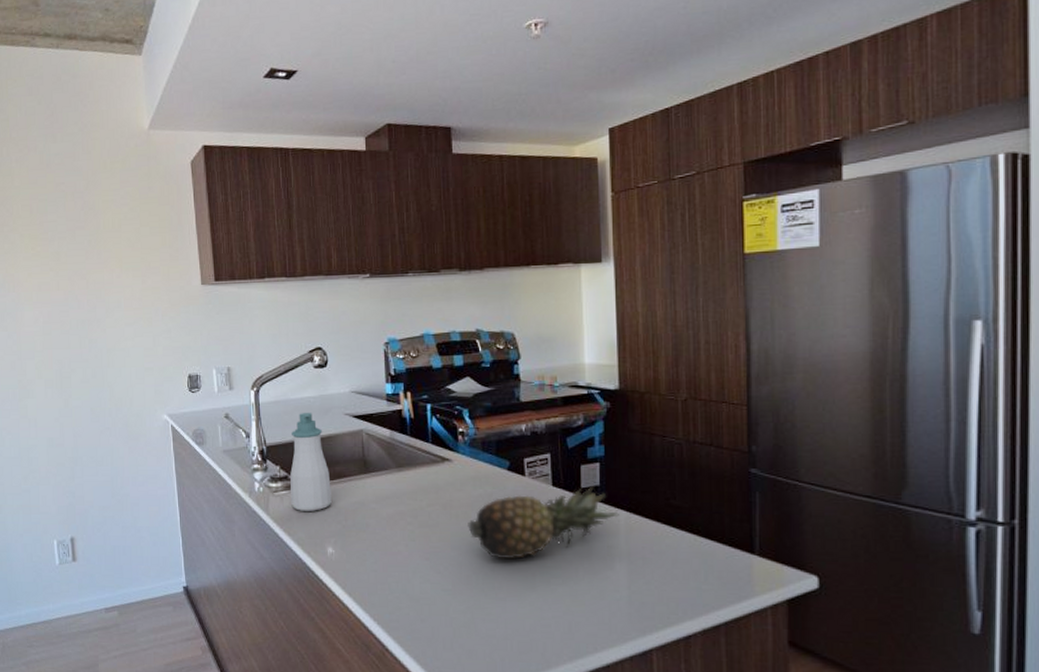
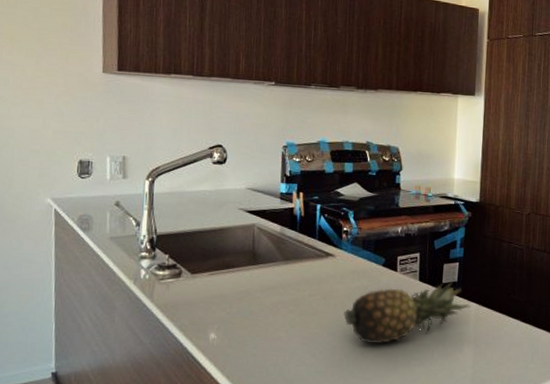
soap bottle: present [290,412,332,511] -> none [177,204,219,299]

